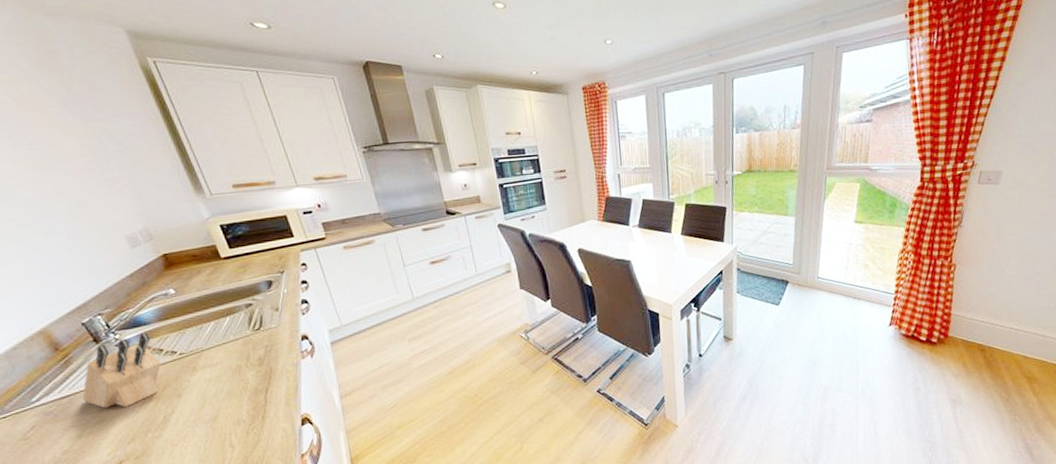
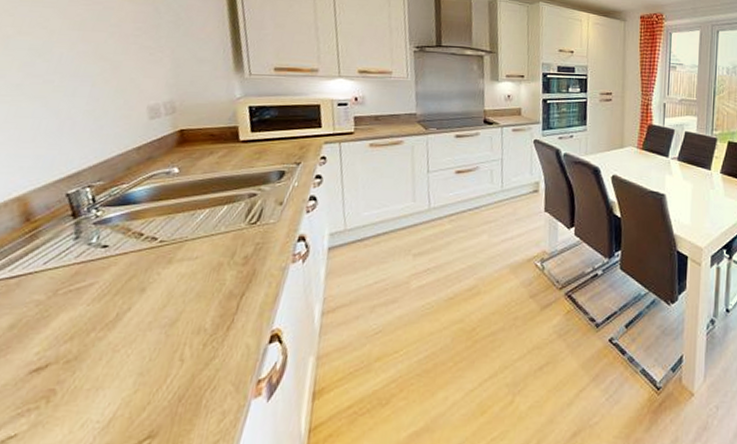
knife block: present [82,332,162,409] -> none [33,212,137,297]

